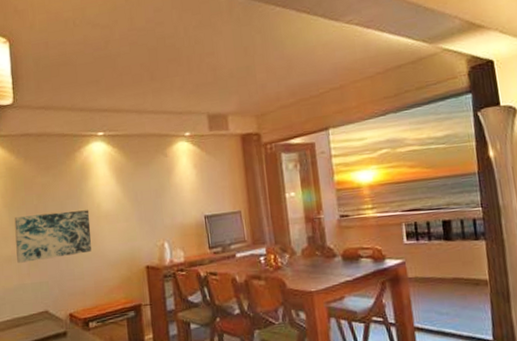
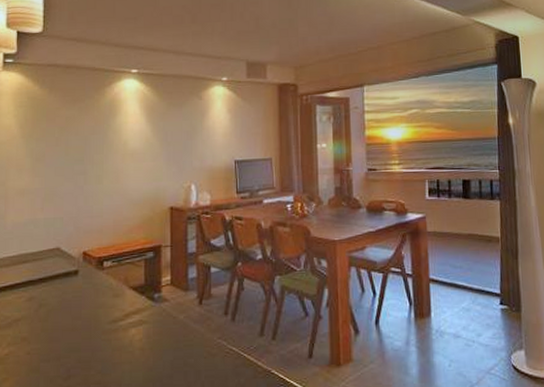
wall art: present [14,210,91,263] -> none [31,147,115,197]

